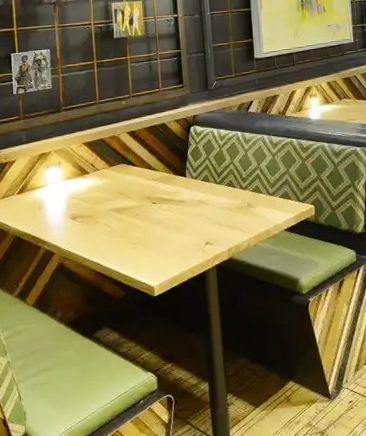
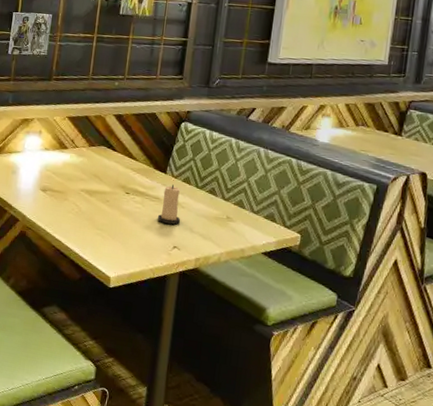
candle: none [185,185,208,223] -> present [157,184,181,225]

